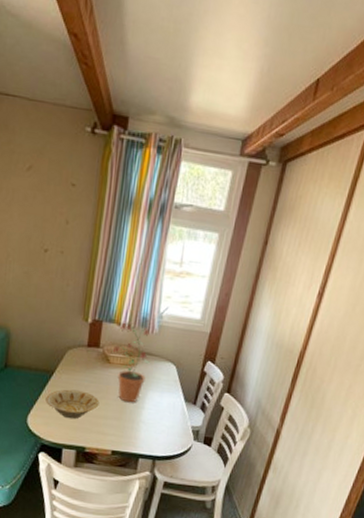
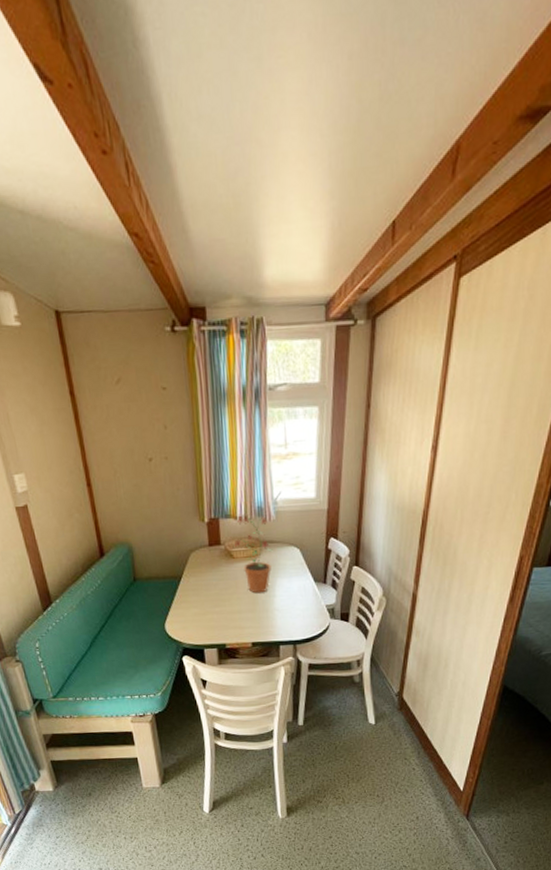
bowl: present [45,389,100,420] -> none [178,590,231,620]

